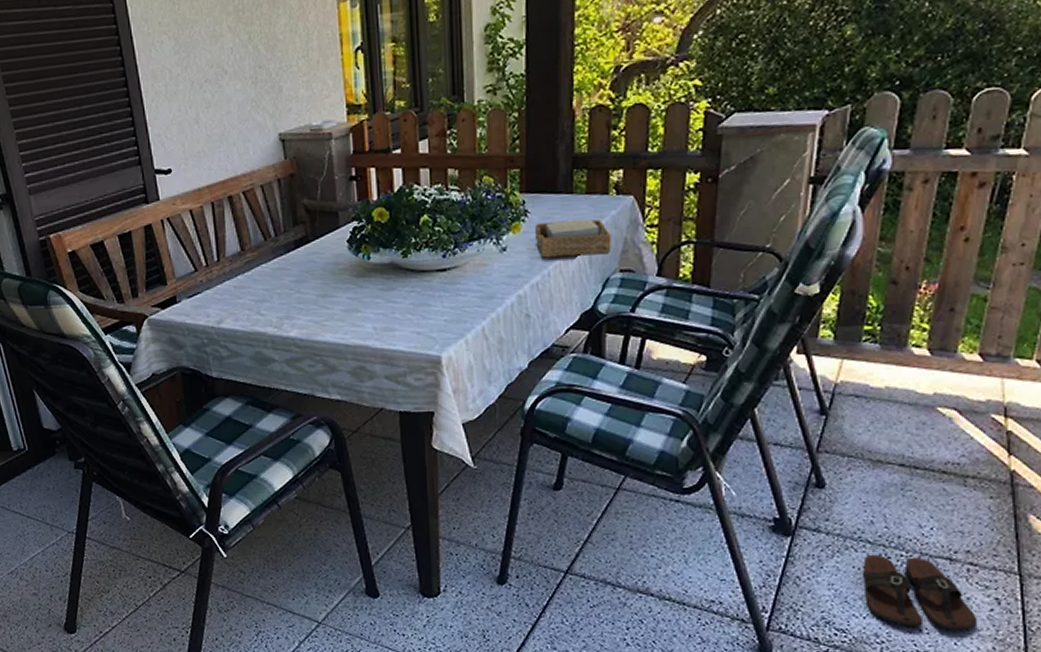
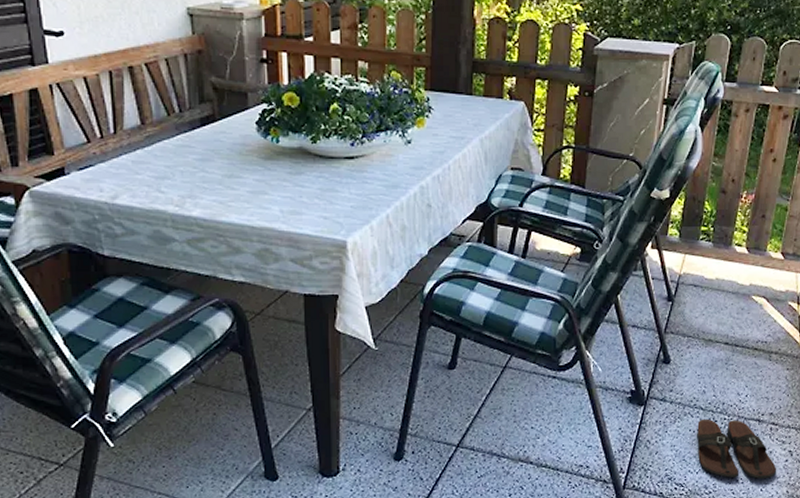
napkin holder: present [535,219,612,258] -> none [438,119,504,153]

